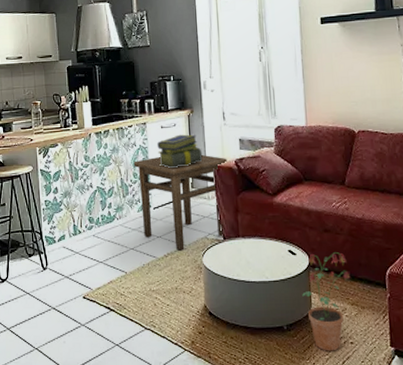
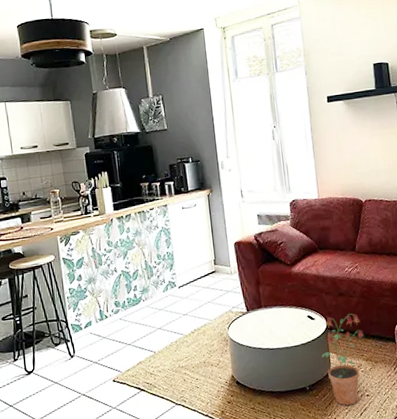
side table: present [133,154,227,251] -> none [156,231,247,326]
stack of books: present [157,134,203,169] -> none [179,213,224,248]

